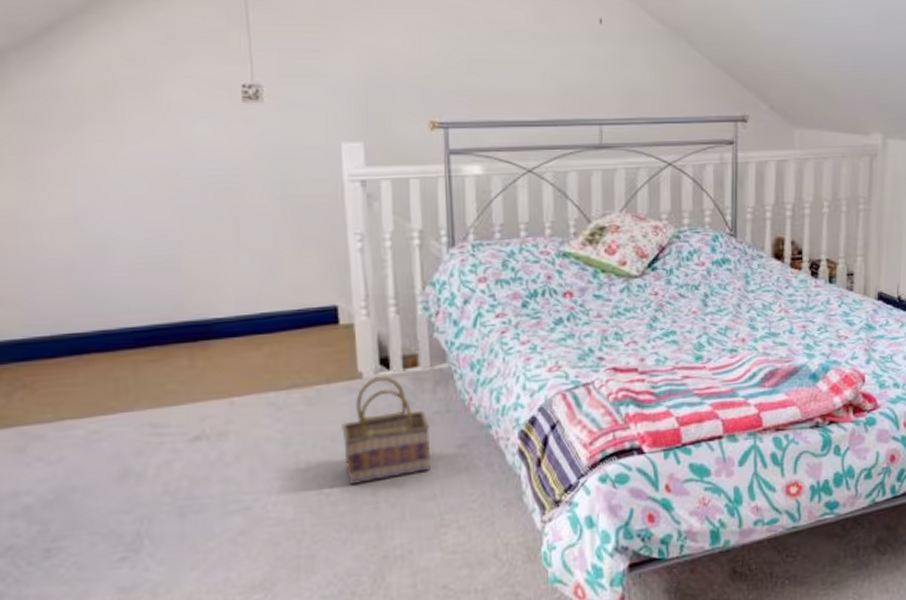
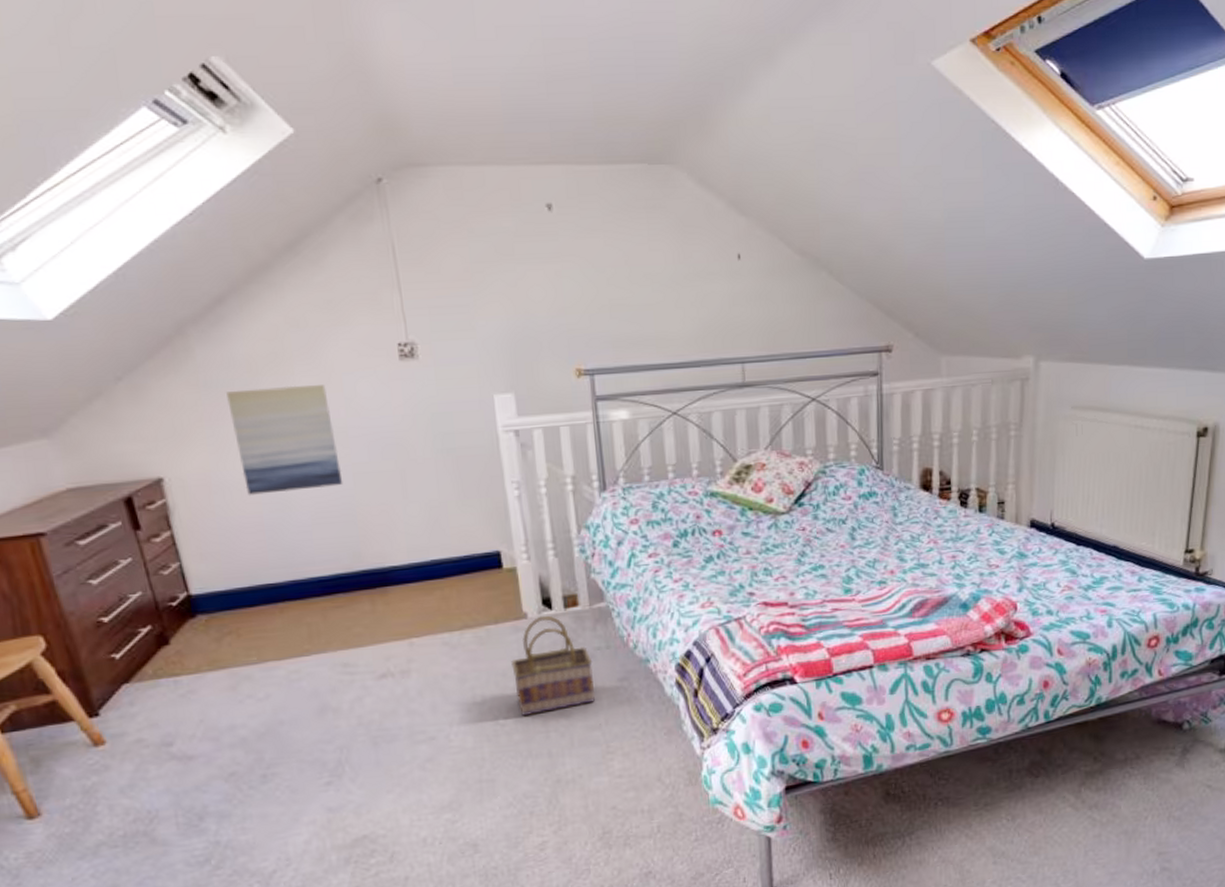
wall art: none [46,121,170,236] -> present [226,385,343,495]

